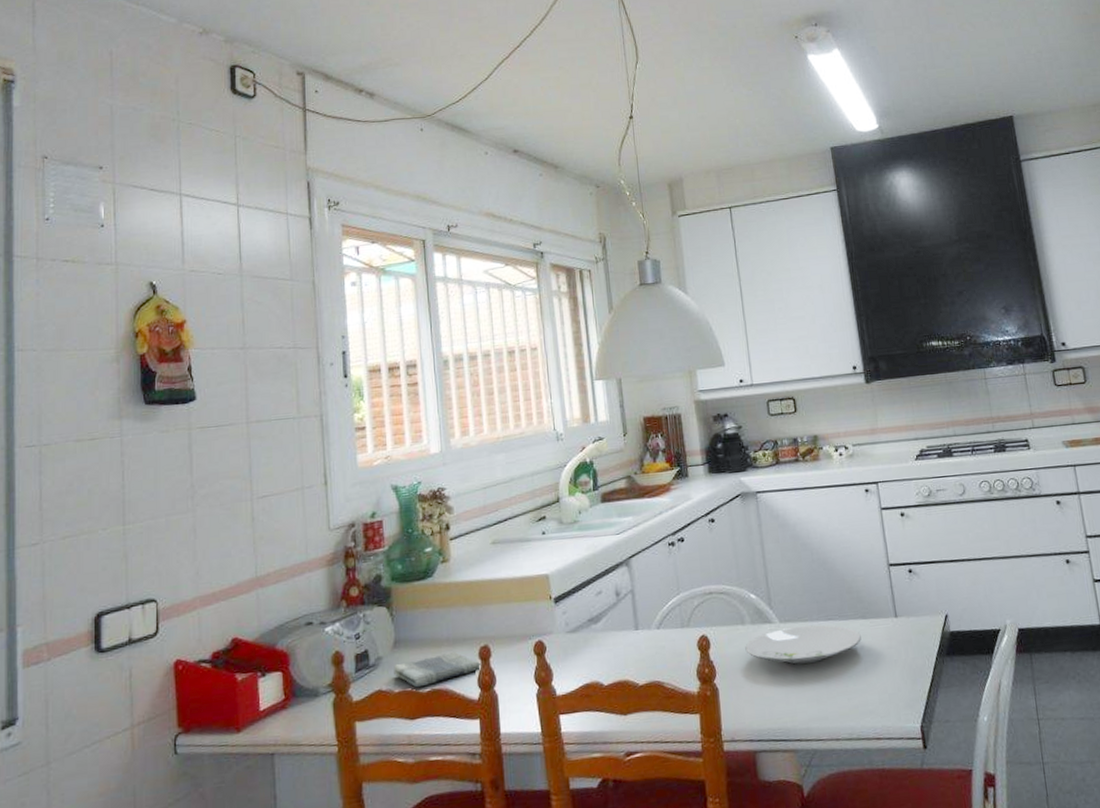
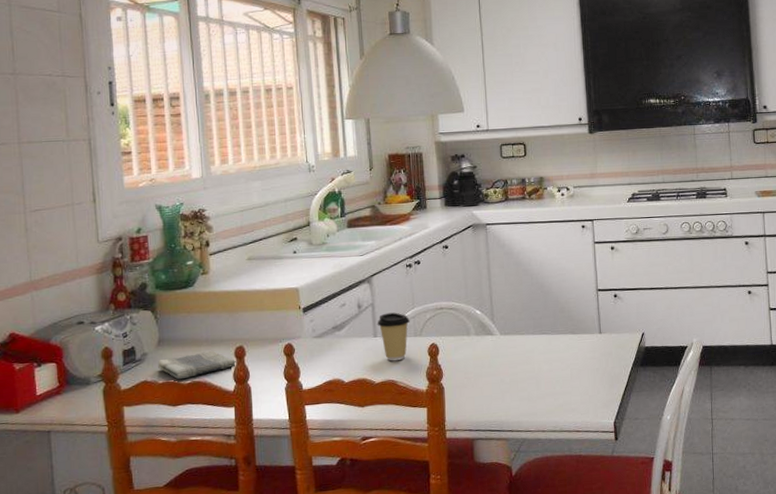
coffee cup: none [638,599,675,659] -> present [377,312,410,361]
plate: present [745,625,861,665] -> none [469,338,569,370]

